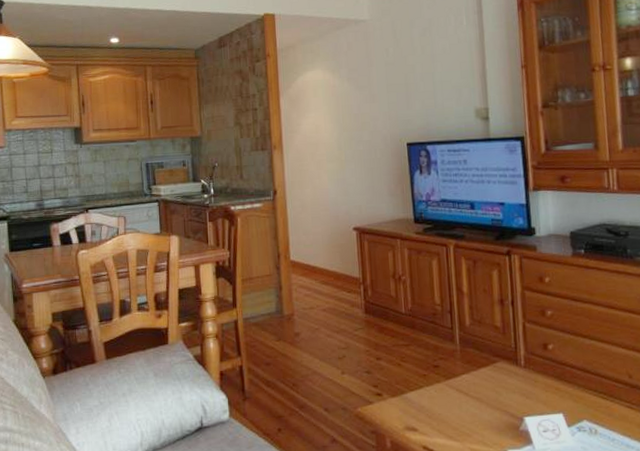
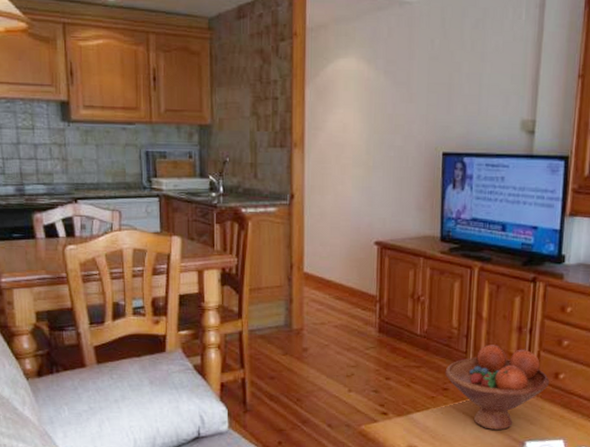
fruit bowl: none [433,319,540,406] -> present [445,345,550,430]

